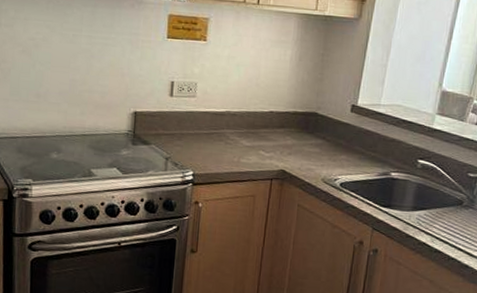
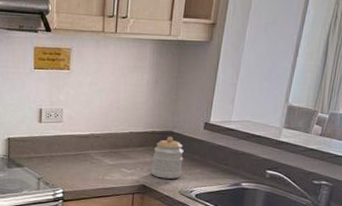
jar: none [293,117,328,165] -> present [152,136,184,179]

